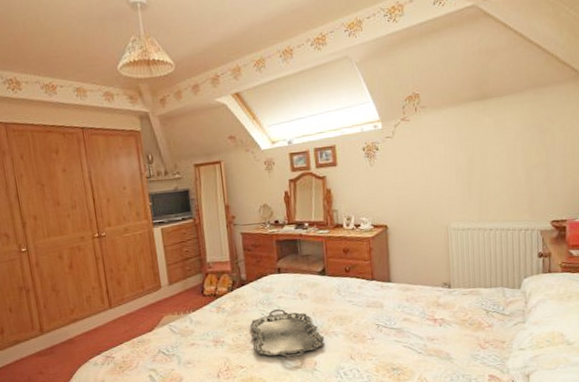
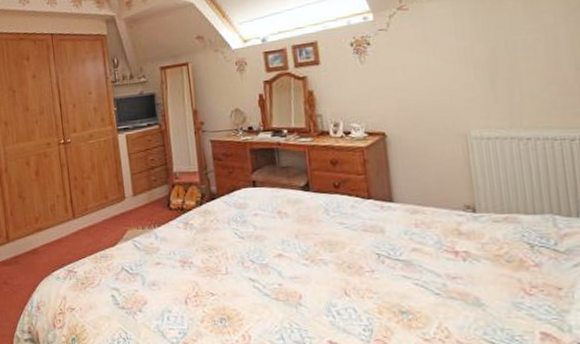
serving tray: present [250,308,325,358] -> none [222,228,311,288]

